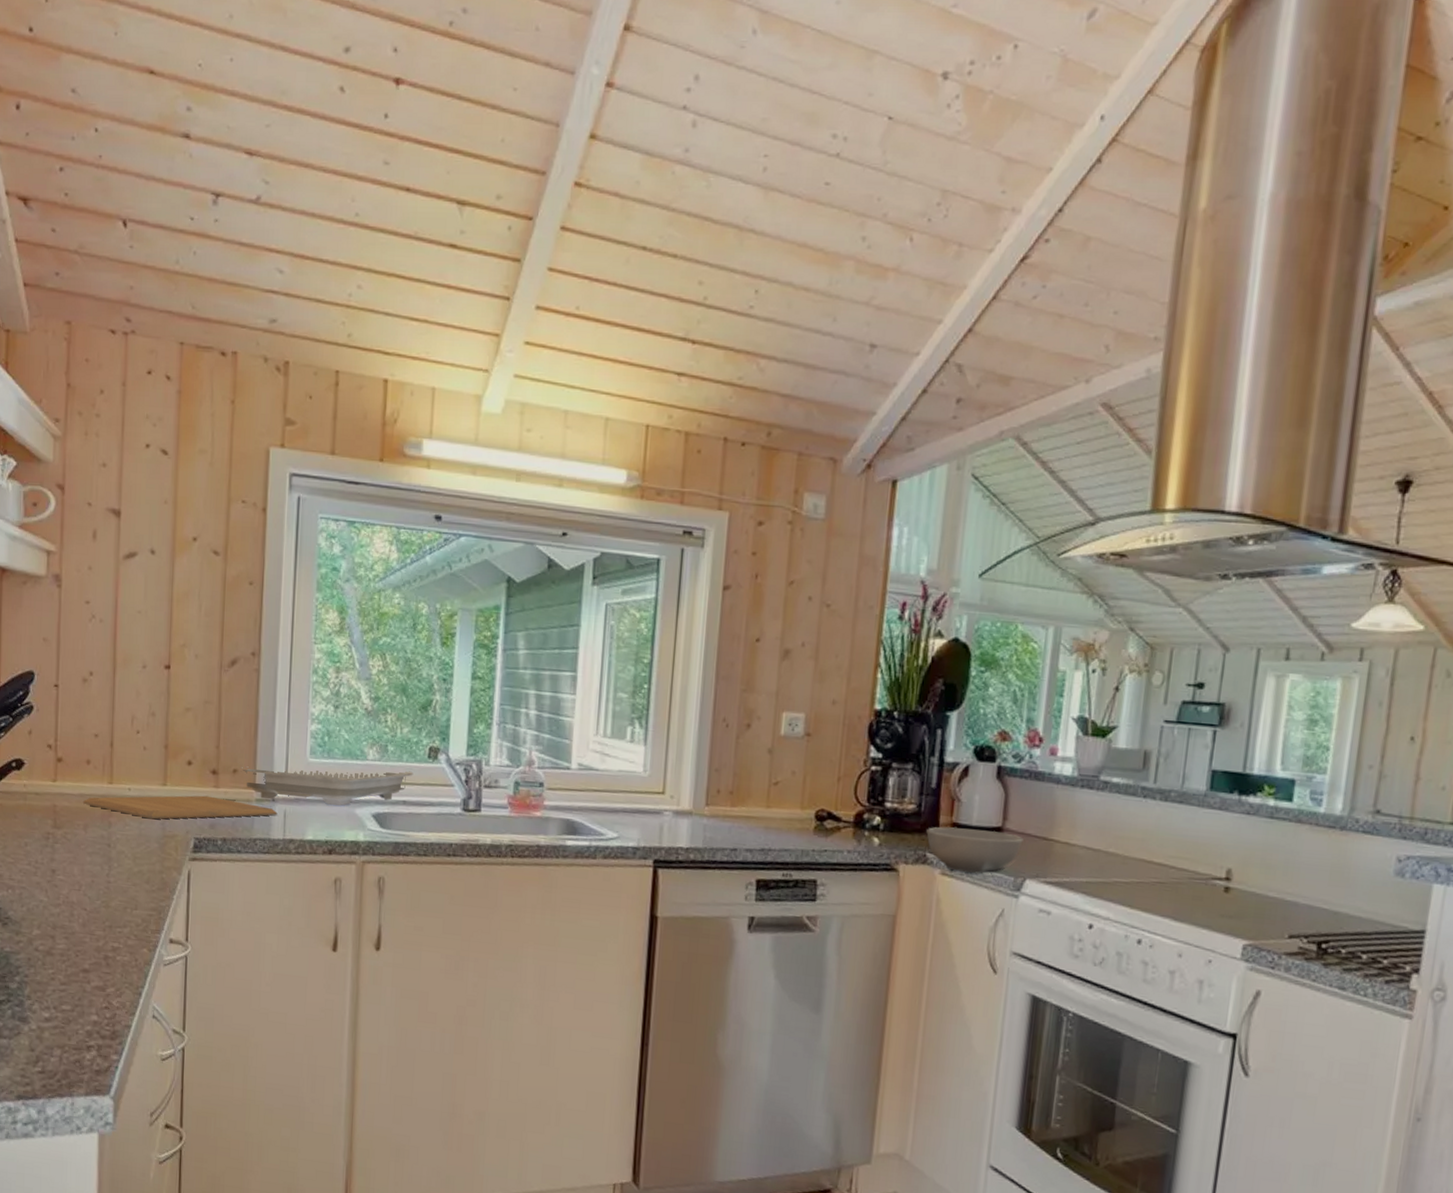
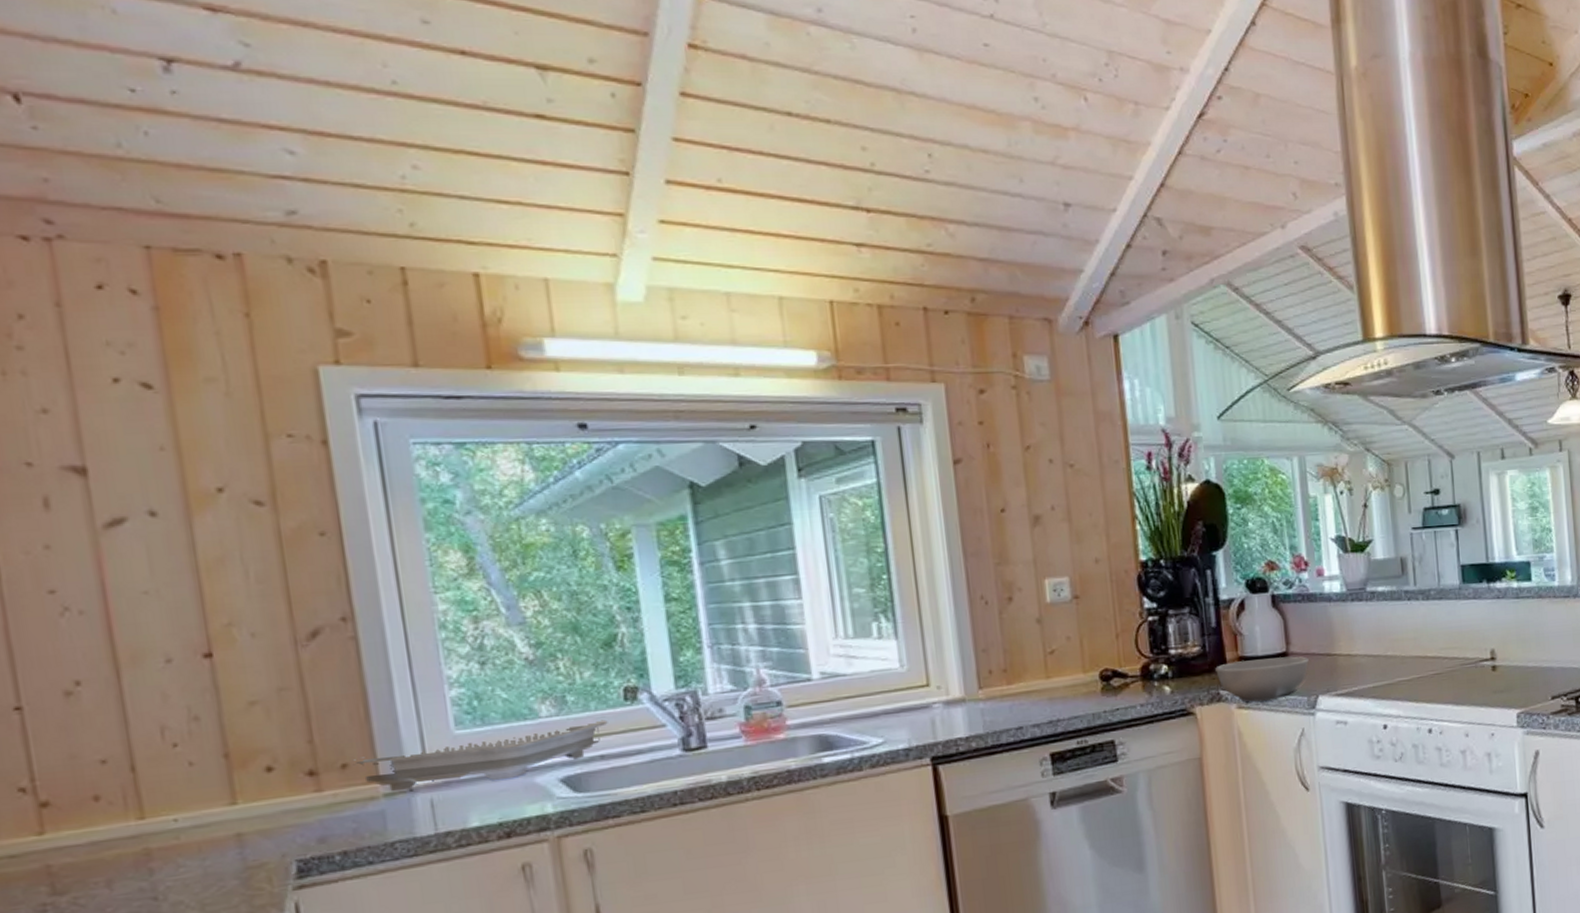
chopping board: present [82,795,278,820] -> none [97,800,421,855]

